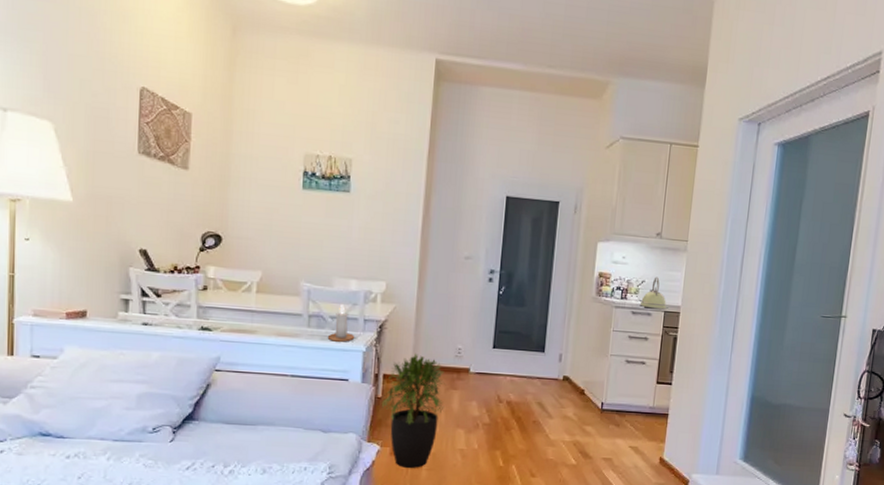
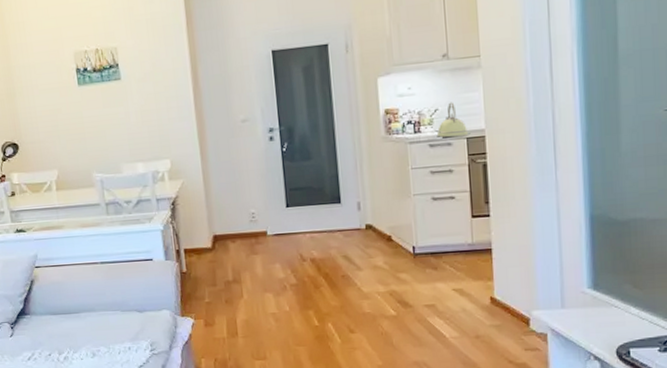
candle: present [327,304,354,342] -> none [126,188,150,225]
potted plant: present [381,352,445,468] -> none [187,223,249,338]

